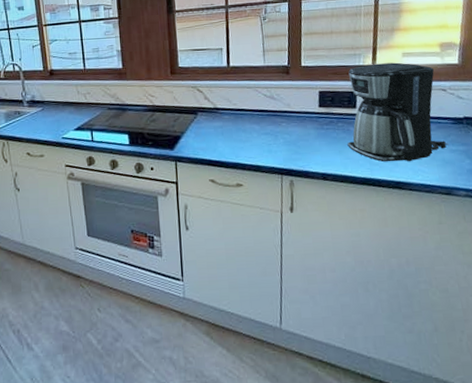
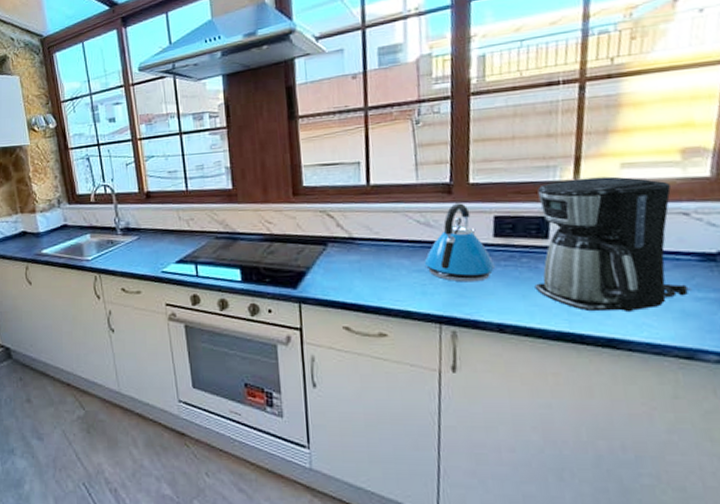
kettle: none [269,81,321,142] -> present [424,203,496,282]

